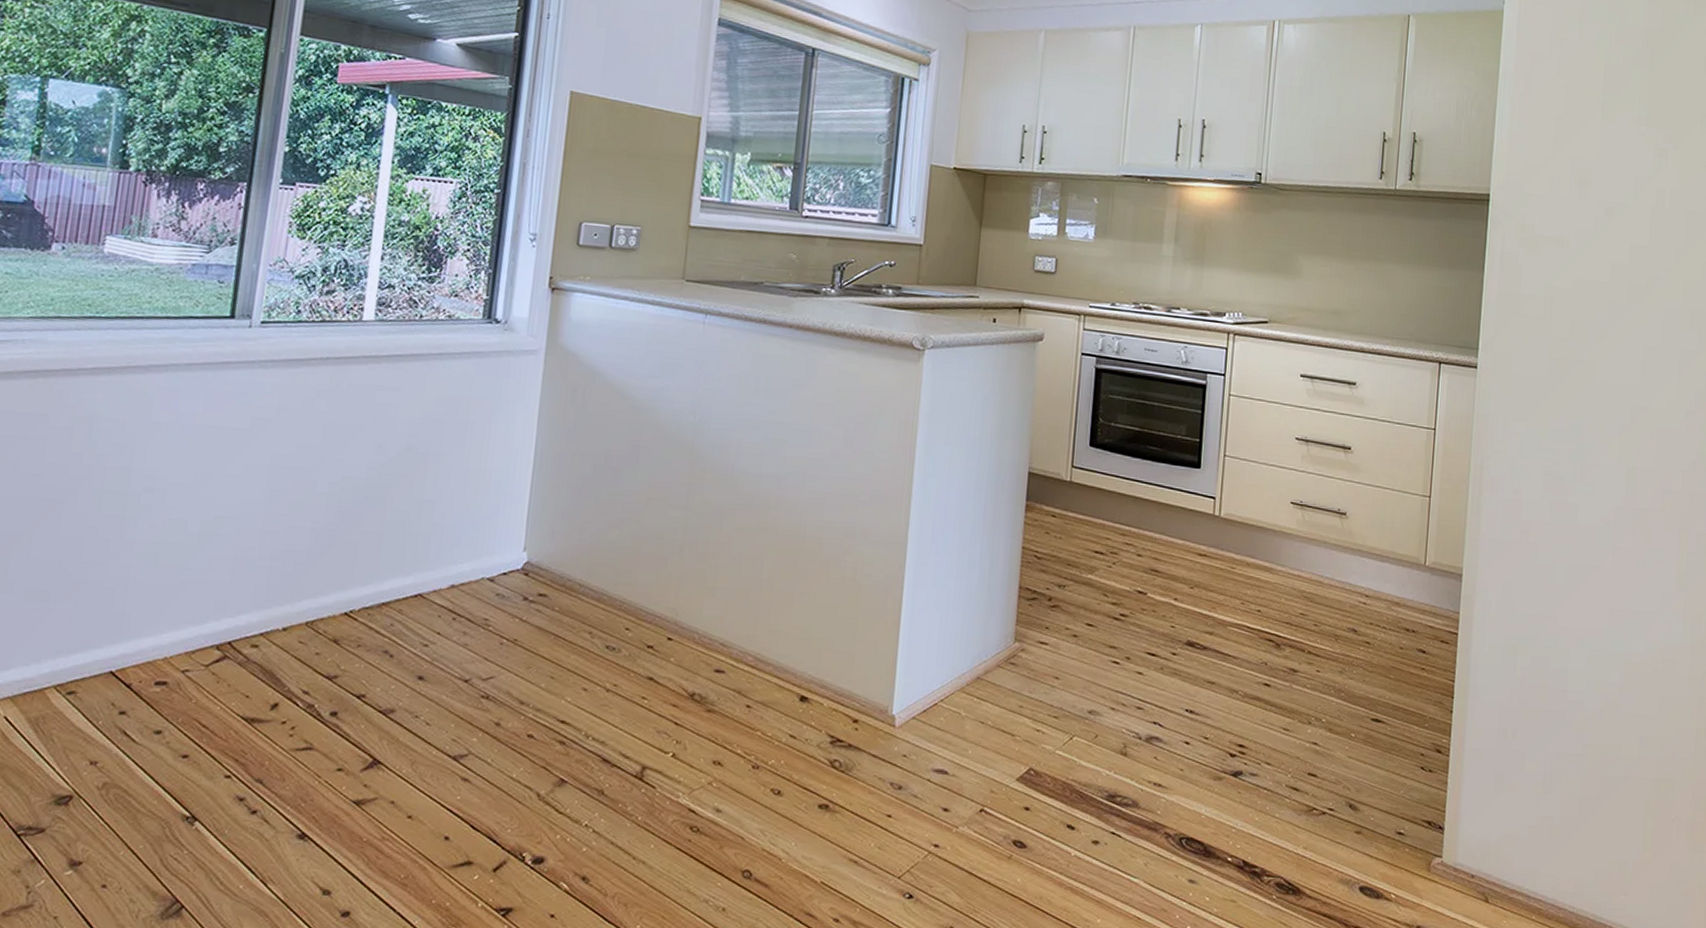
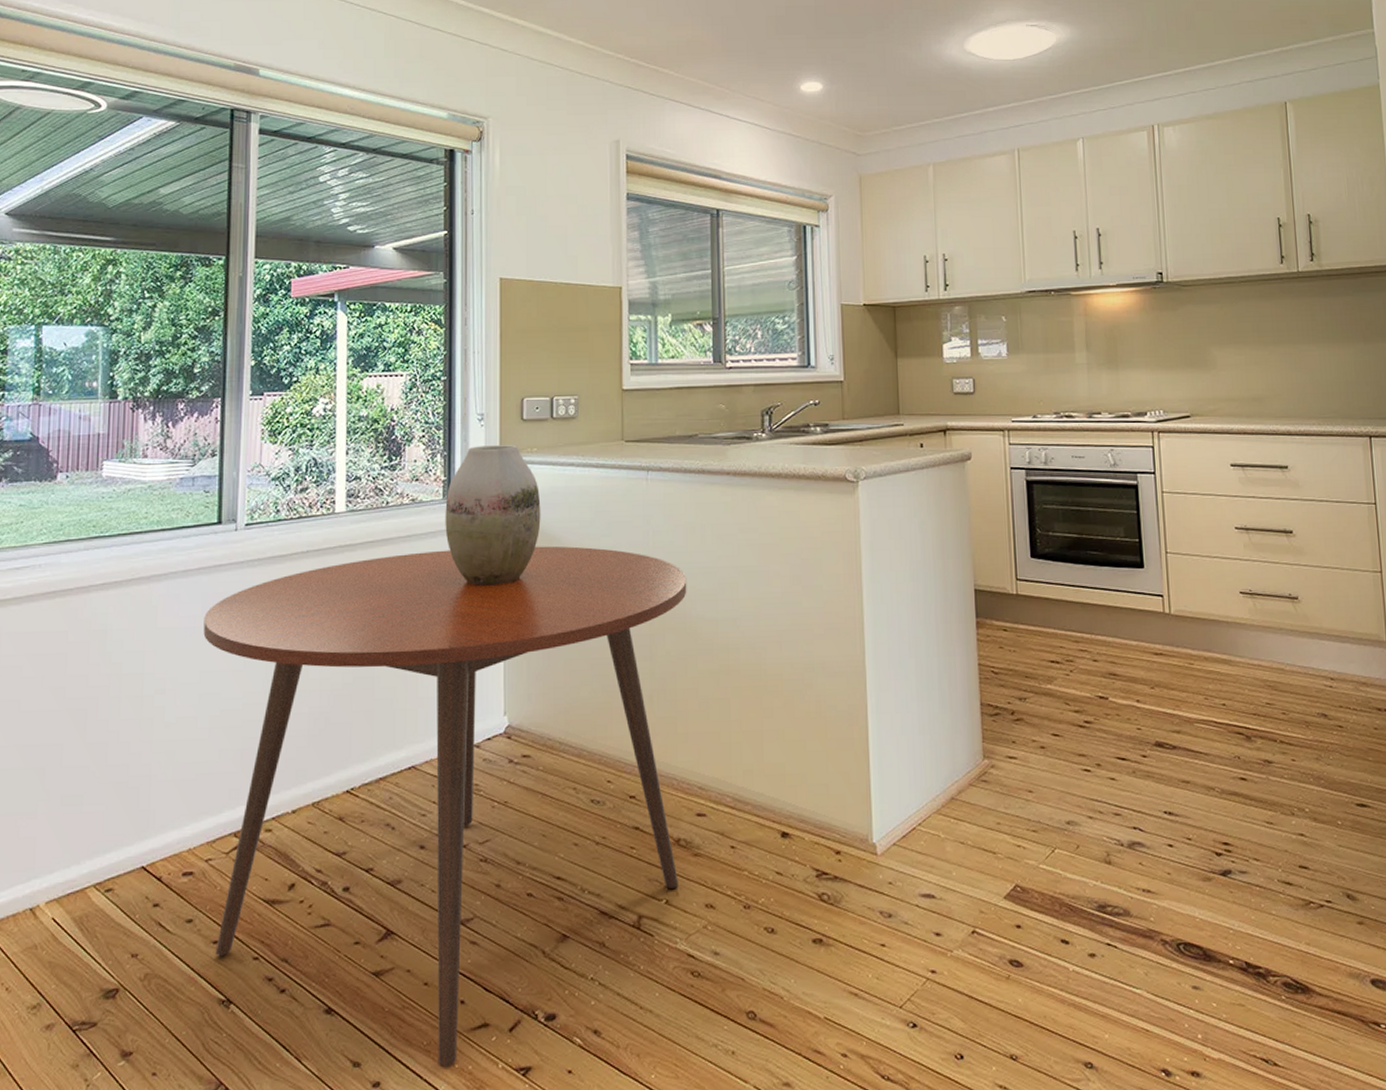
dining table: none [184,372,734,903] -> present [203,546,687,1068]
vase: none [481,267,588,416] -> present [445,445,541,586]

